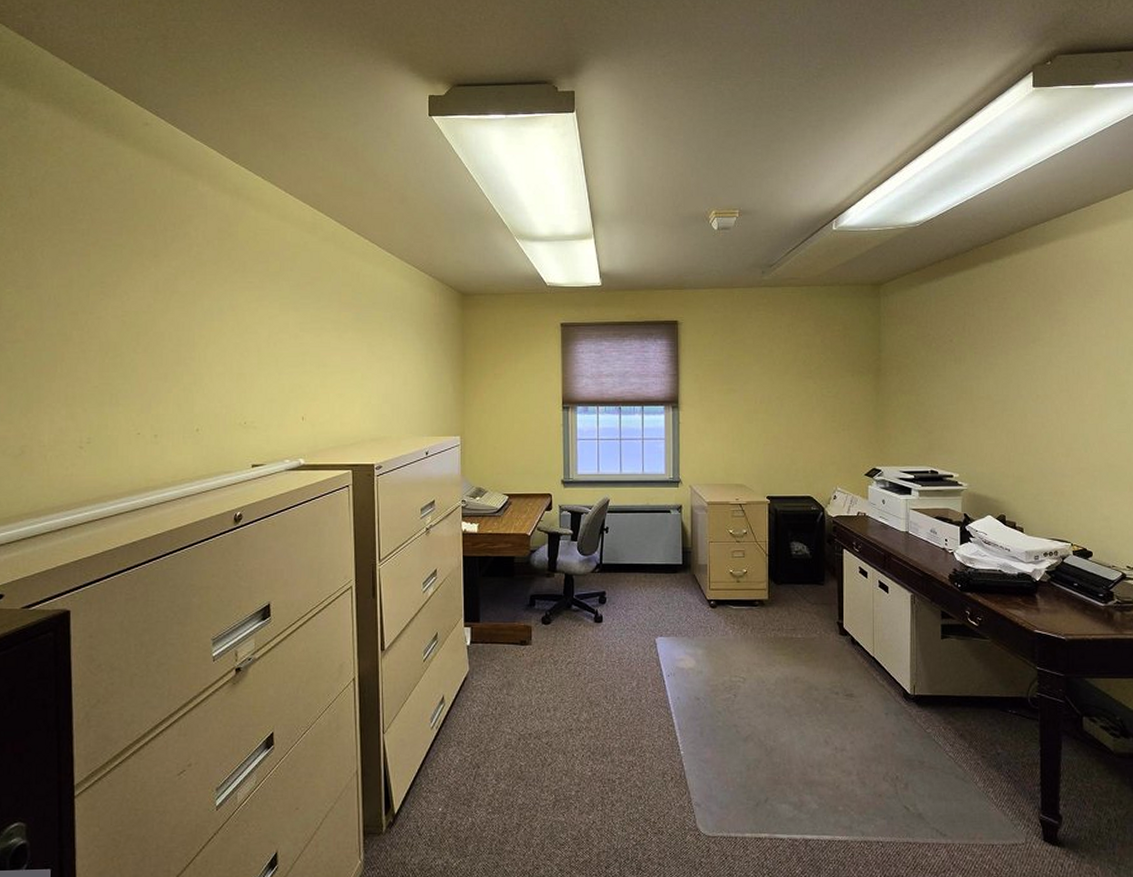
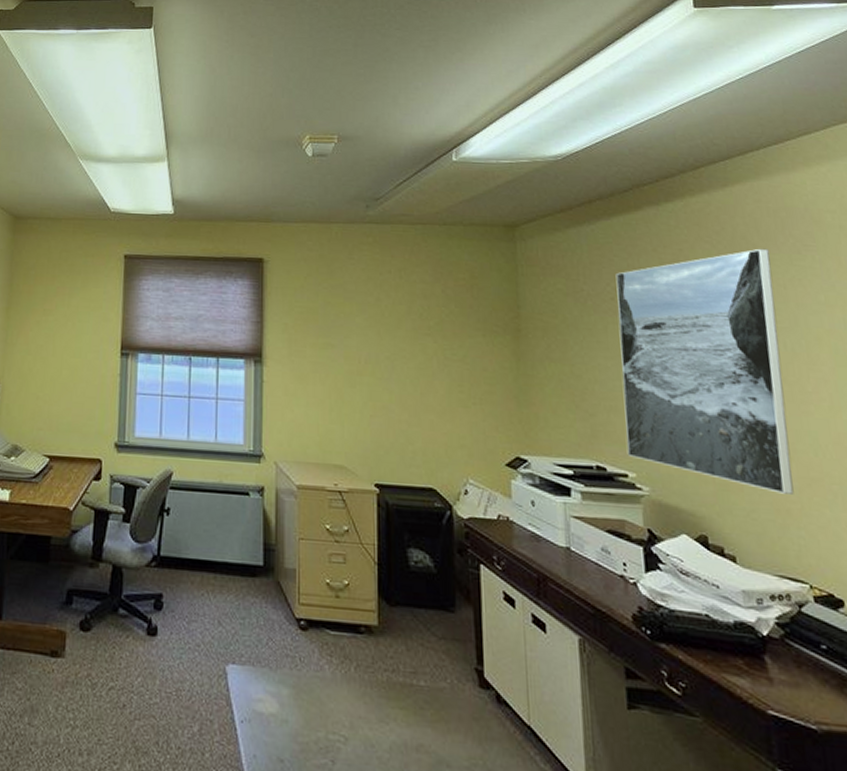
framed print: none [953,294,1070,481] -> present [615,248,794,494]

